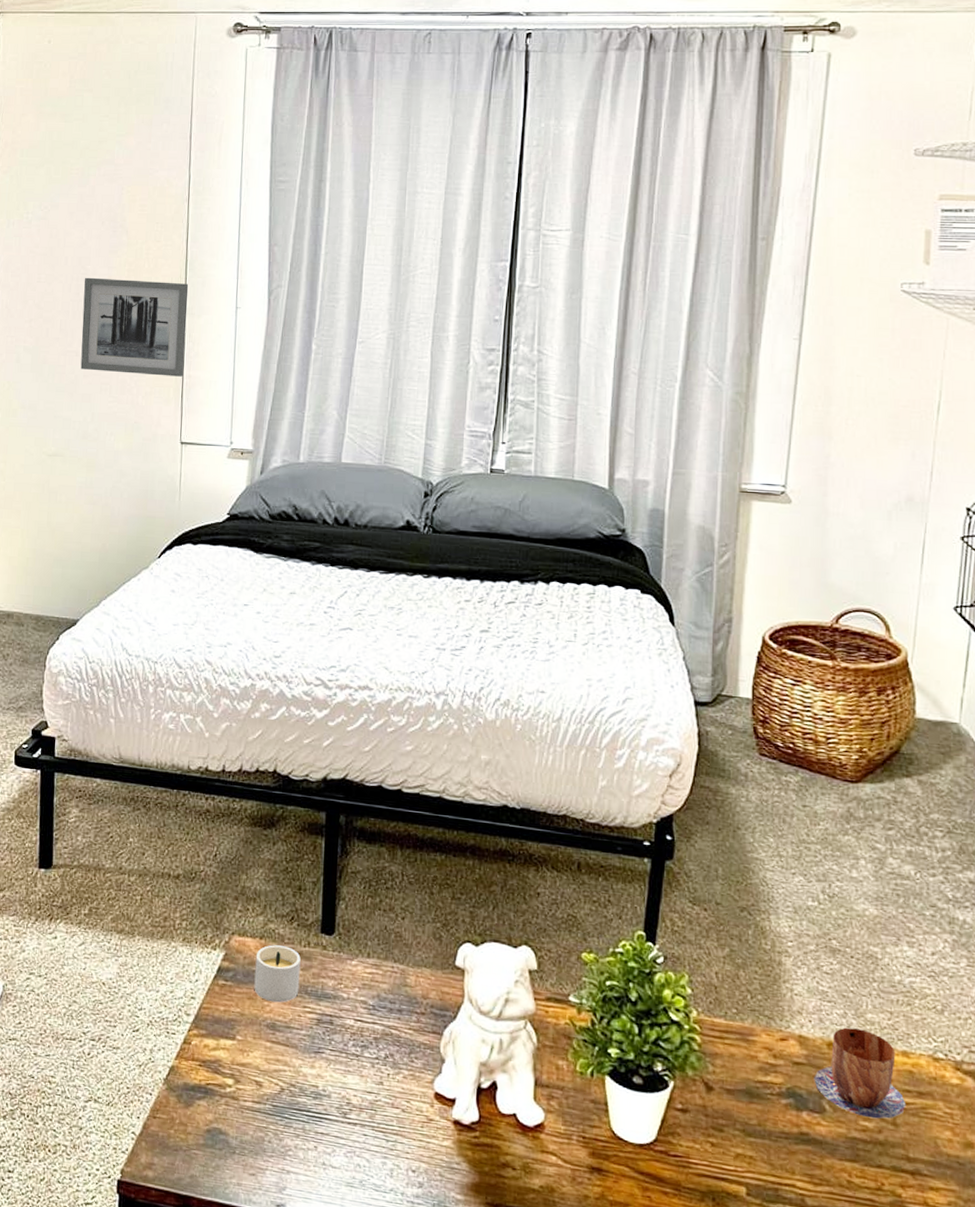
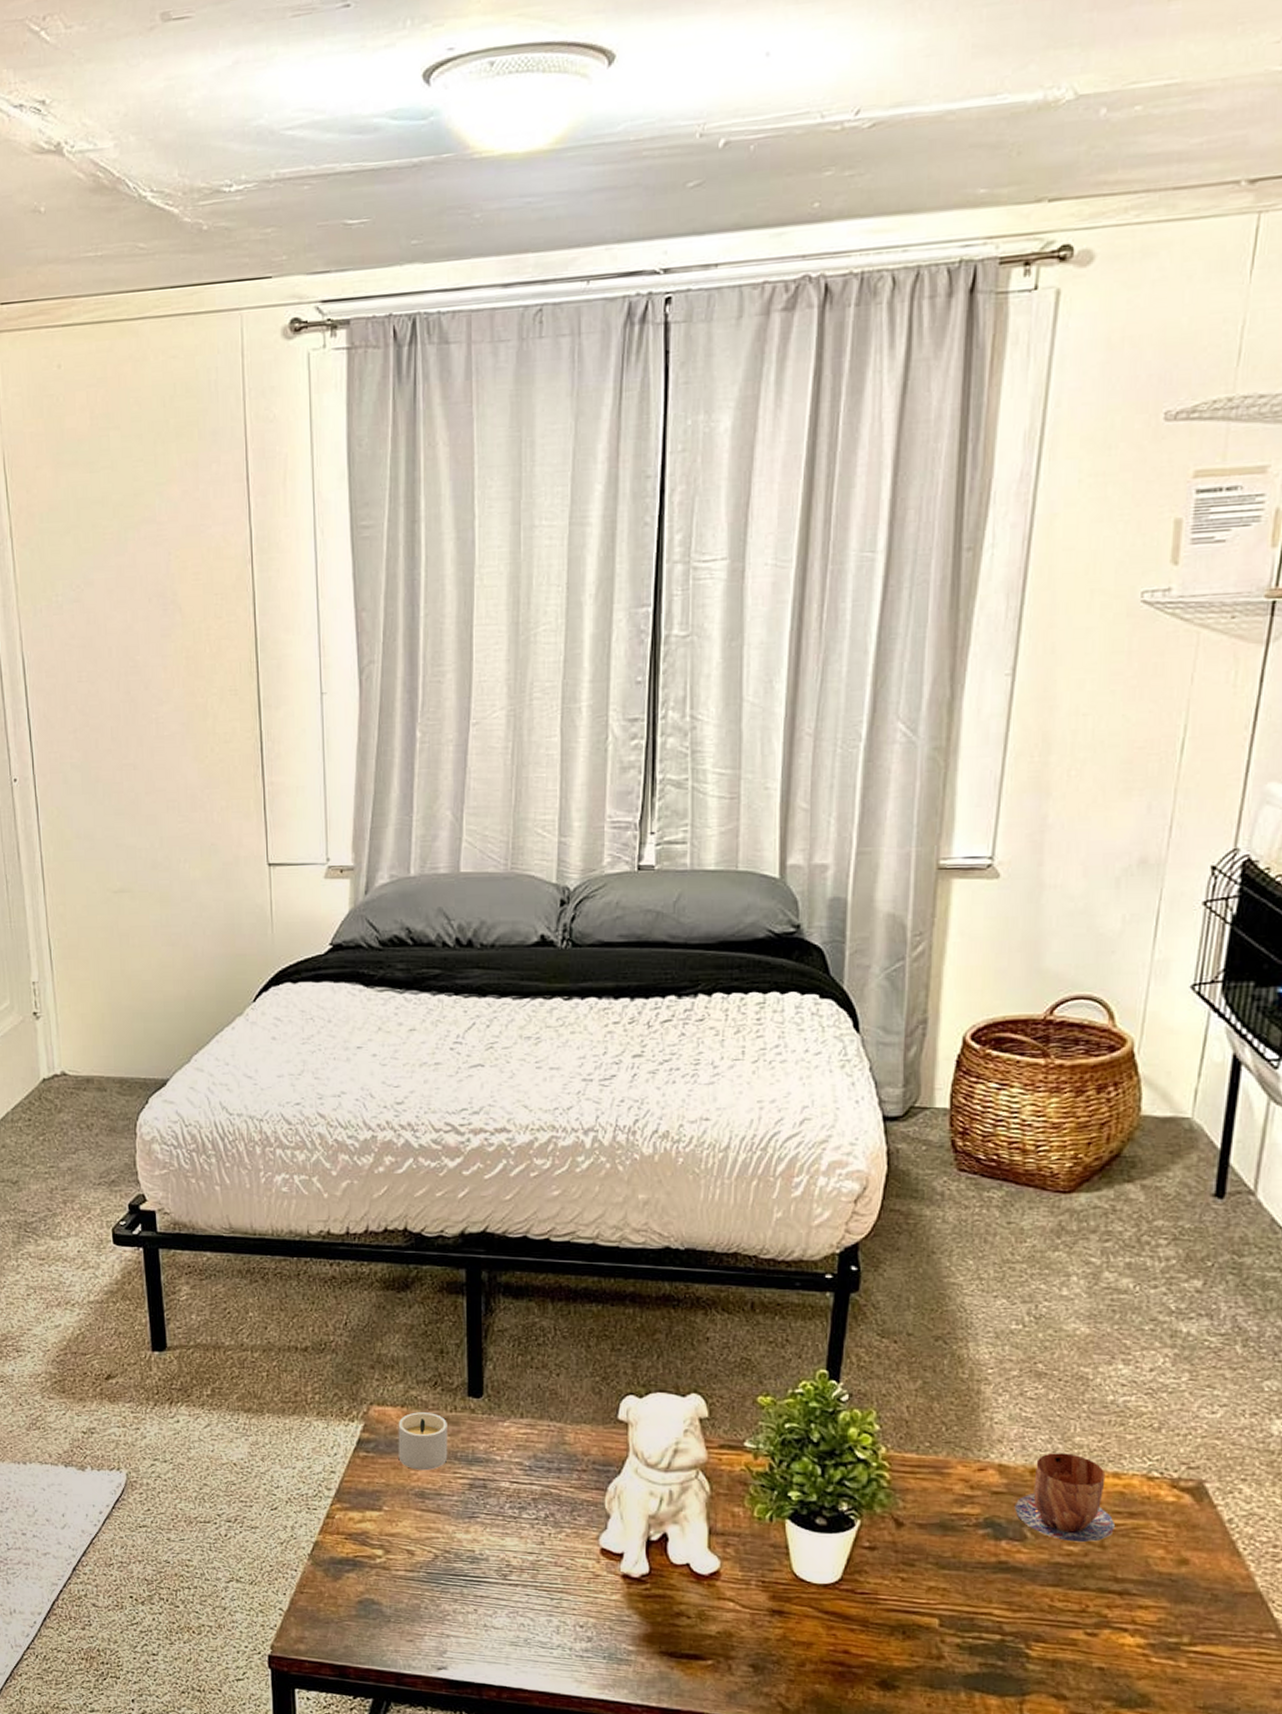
wall art: present [80,277,189,377] -> none [134,668,265,786]

